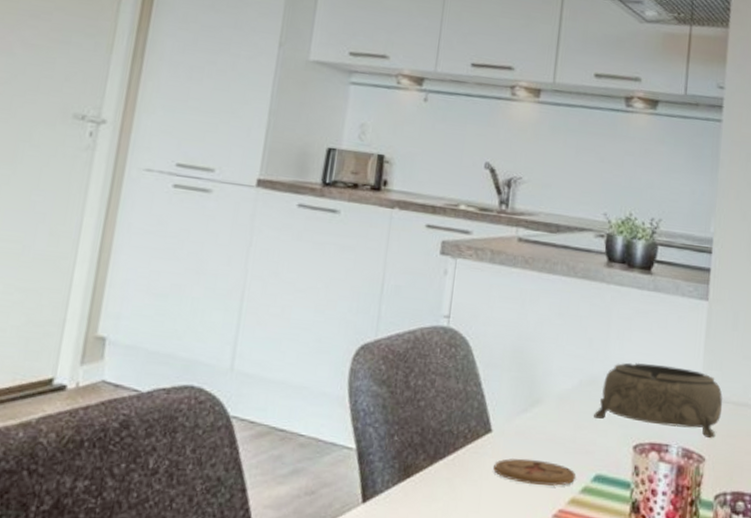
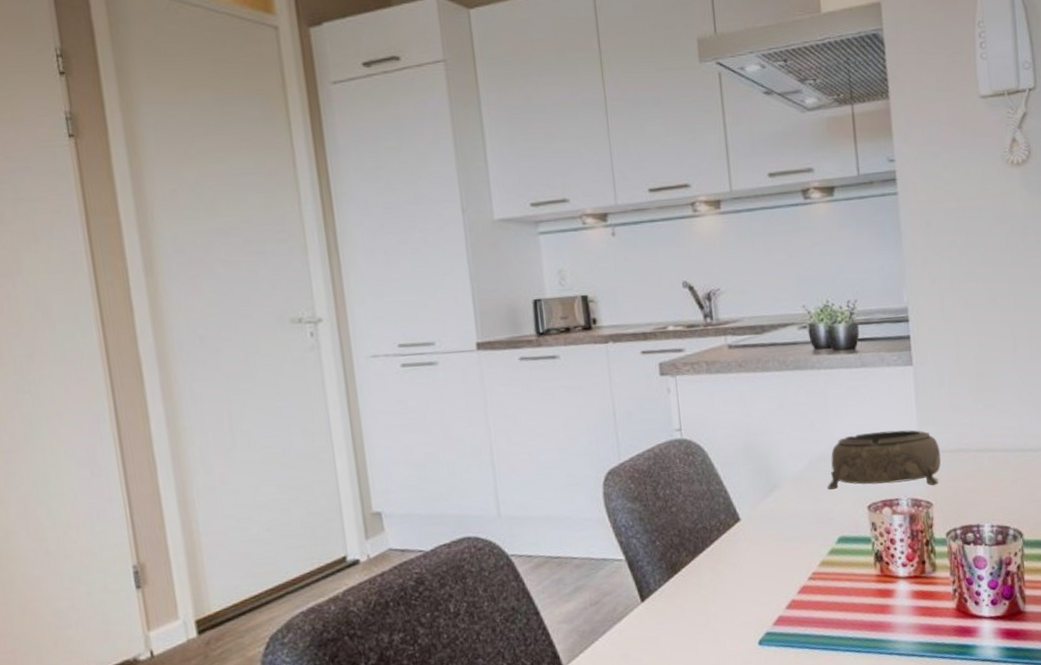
coaster: present [494,458,576,486] -> none [748,535,823,558]

